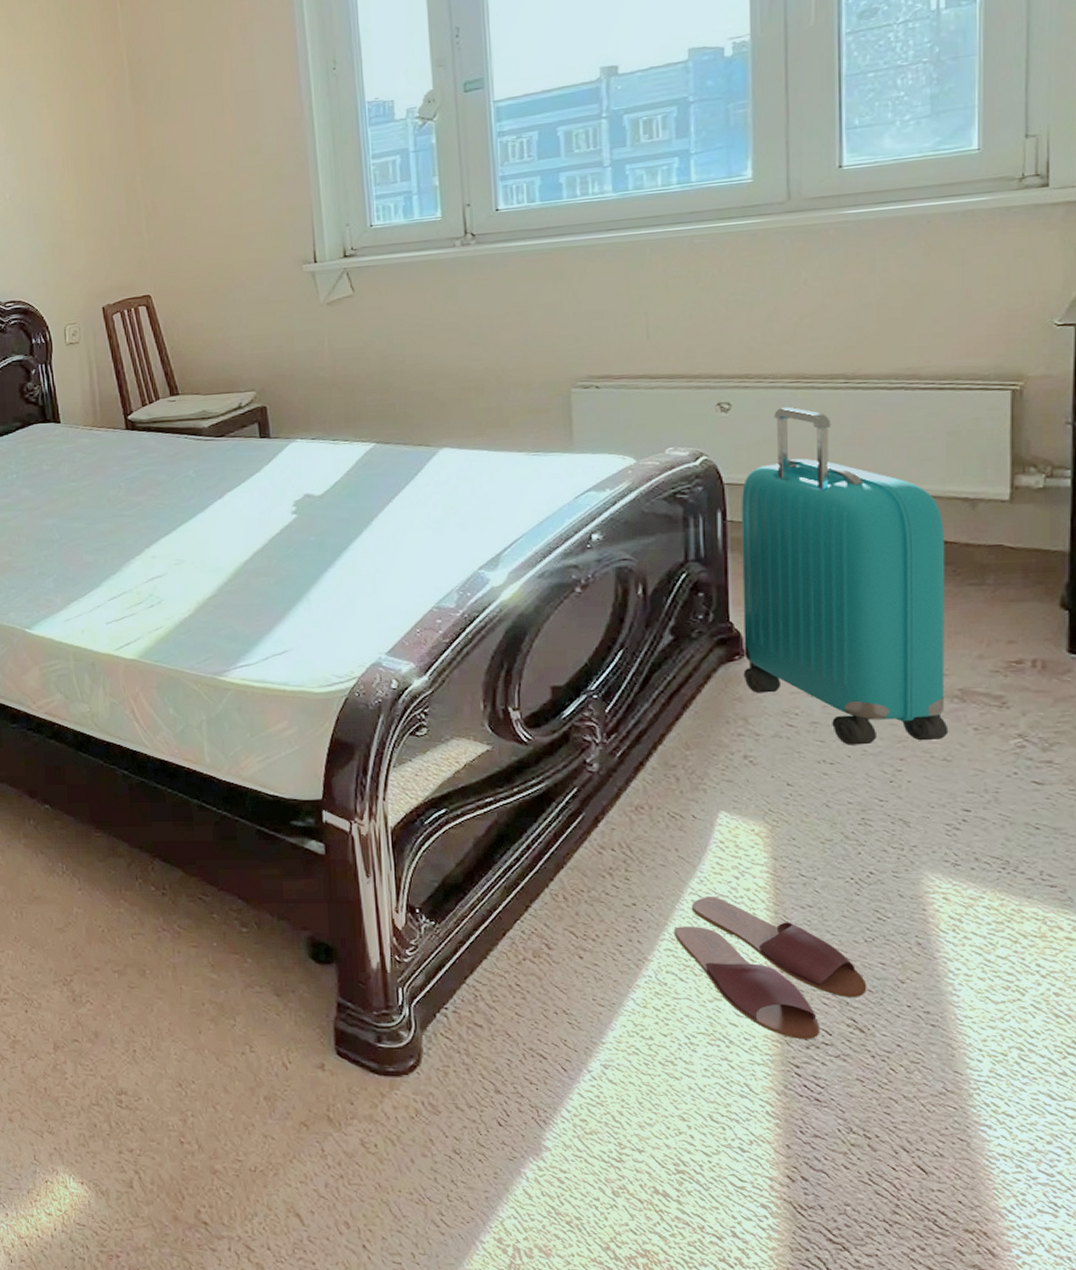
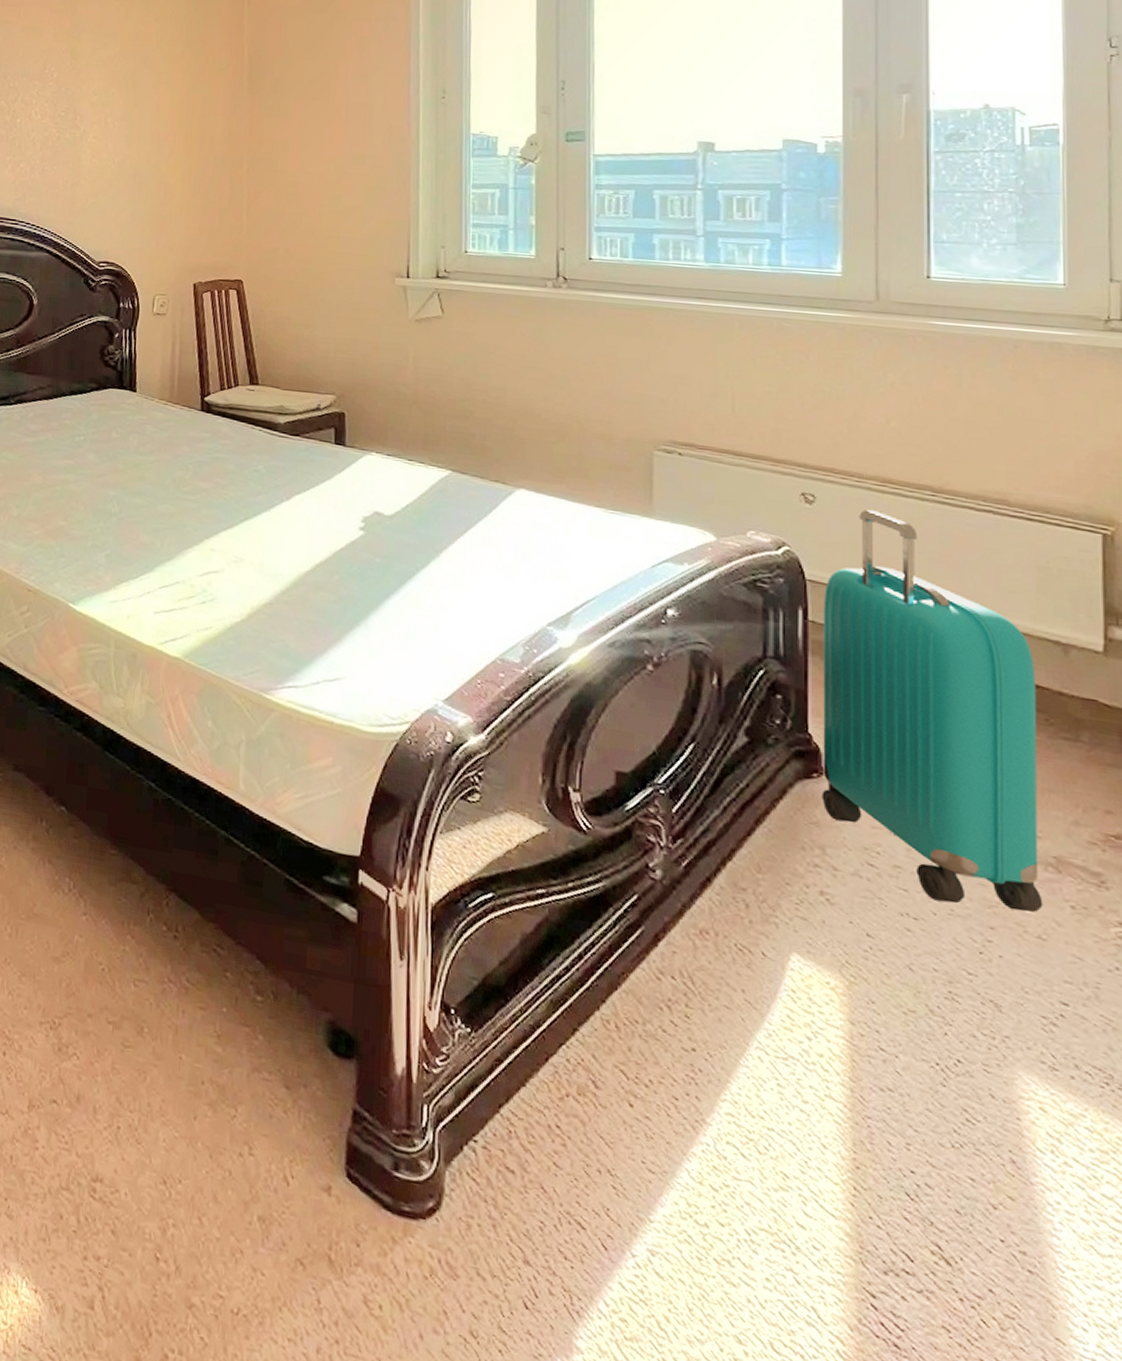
slippers: present [673,897,867,1039] -> none [736,1055,954,1263]

